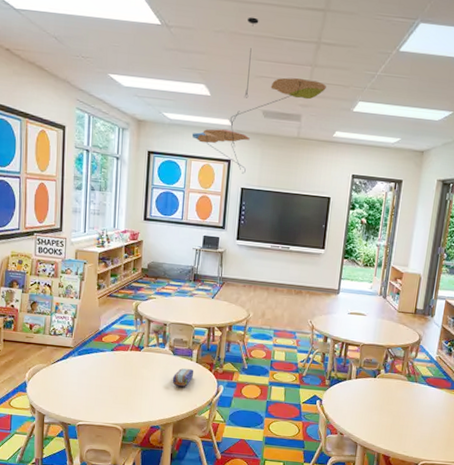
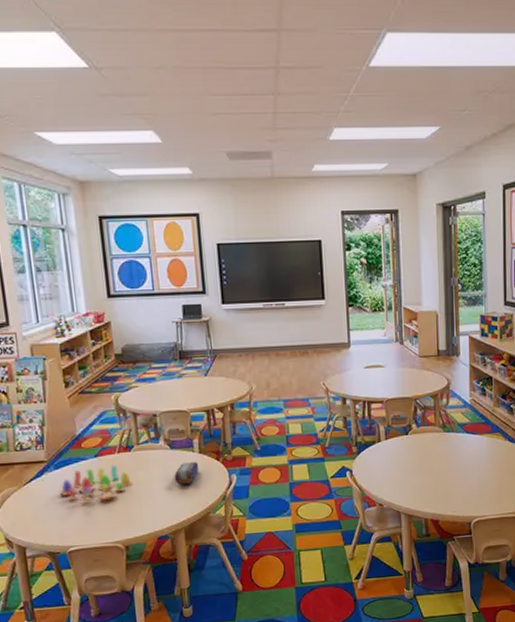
stacking toy: none [79,359,139,389] -> present [60,465,134,502]
ceiling mobile: present [192,17,326,174] -> none [149,47,295,228]

